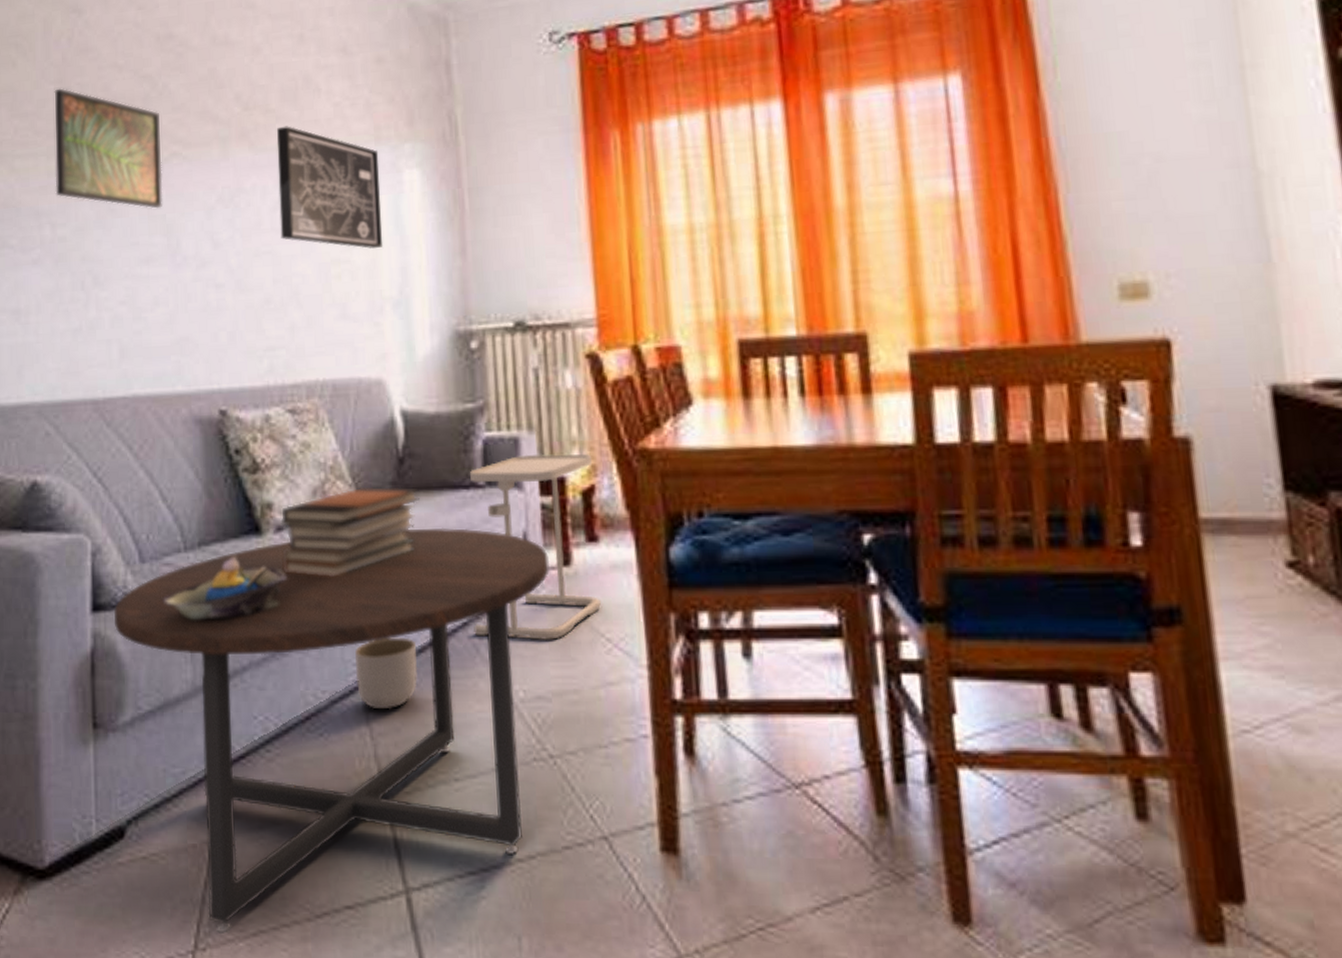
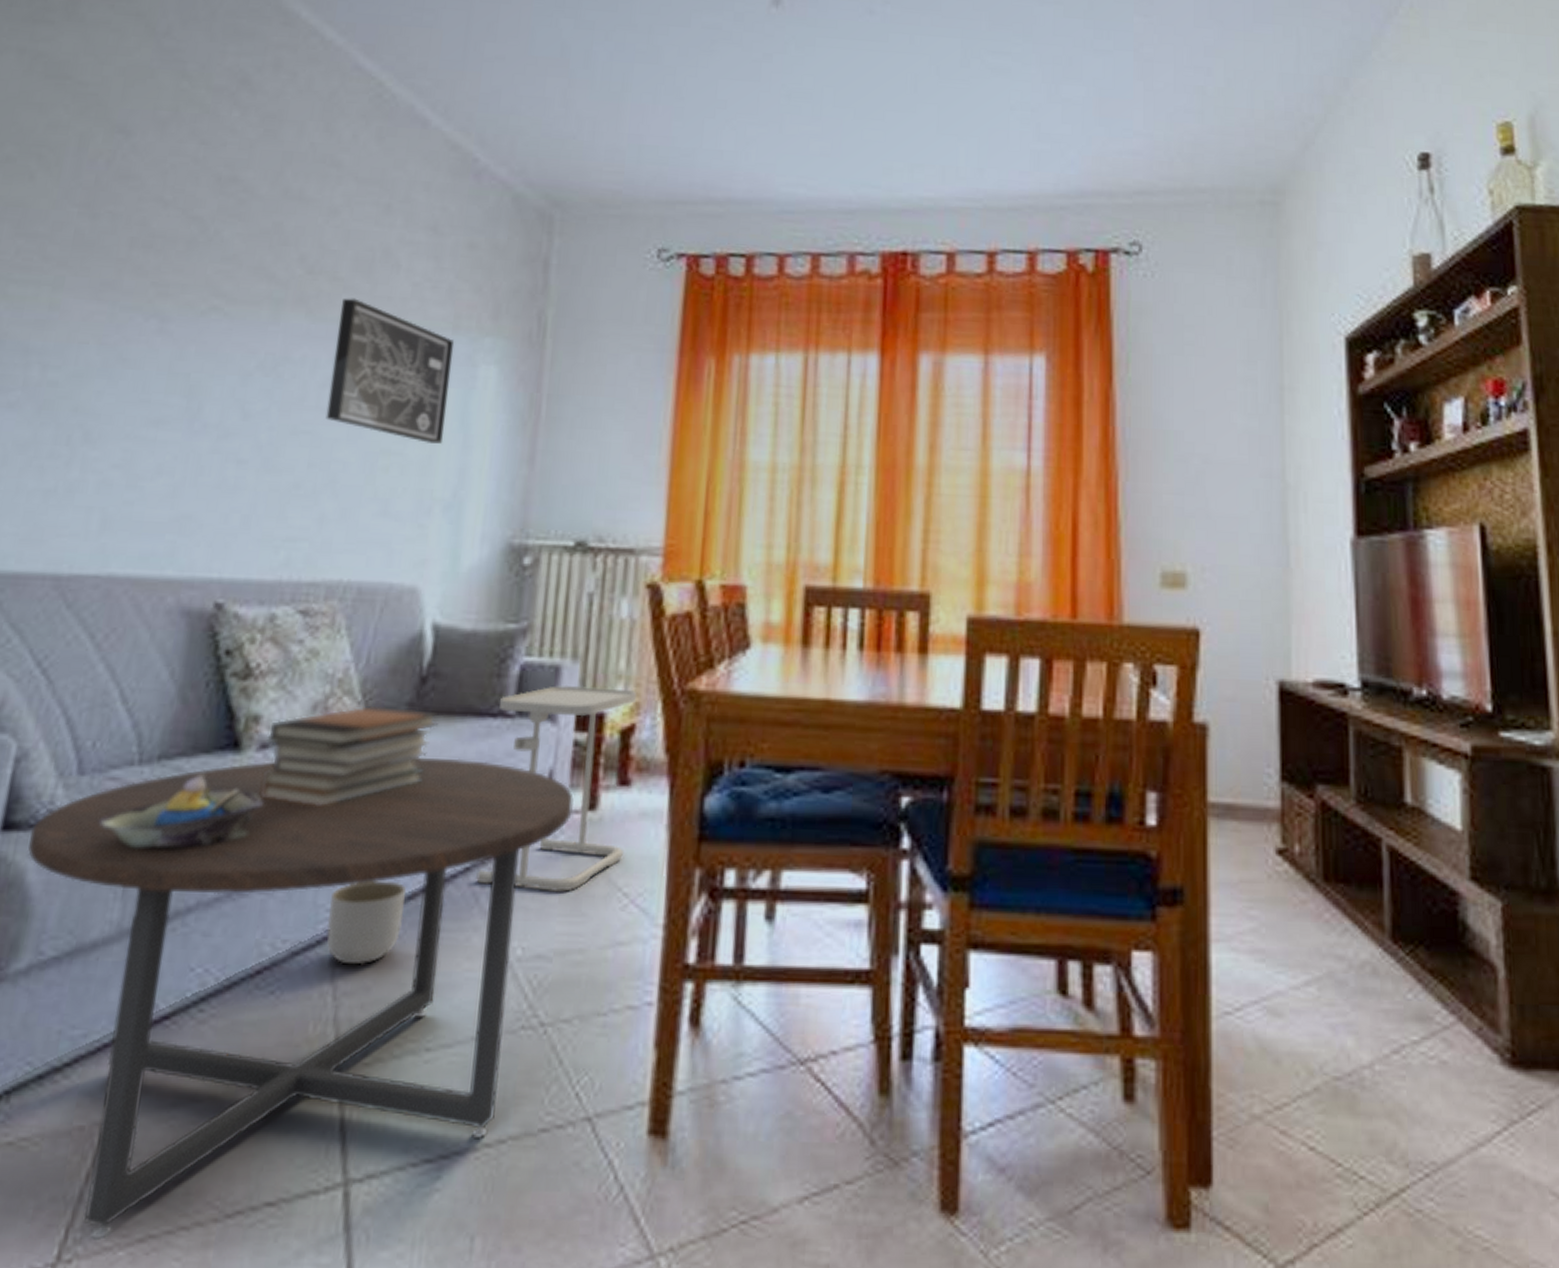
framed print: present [54,88,163,209] -> none [54,213,204,366]

